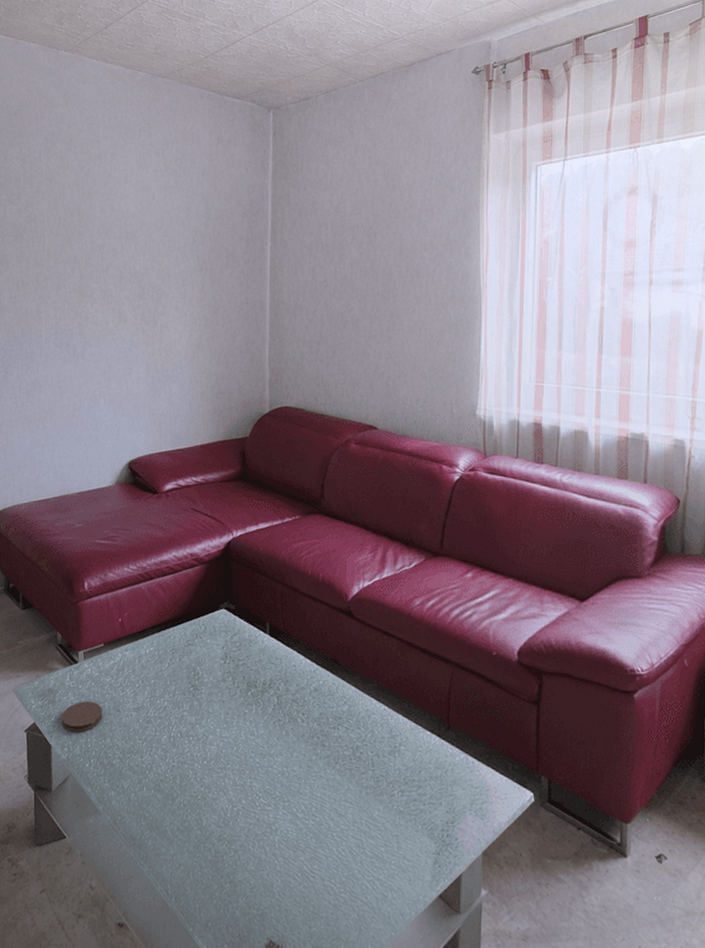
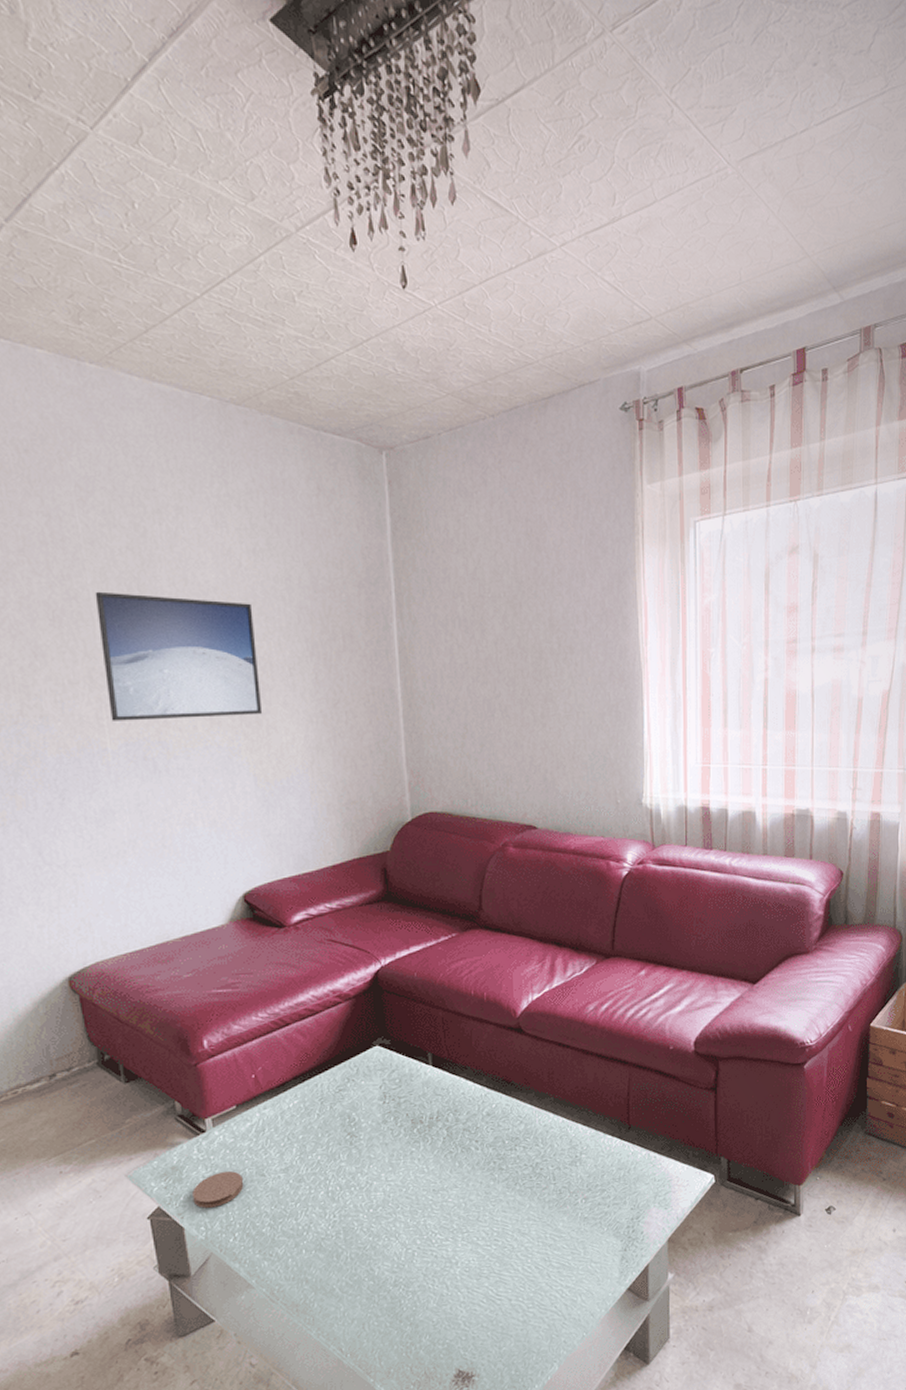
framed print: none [47,216,160,316] -> present [95,591,263,721]

